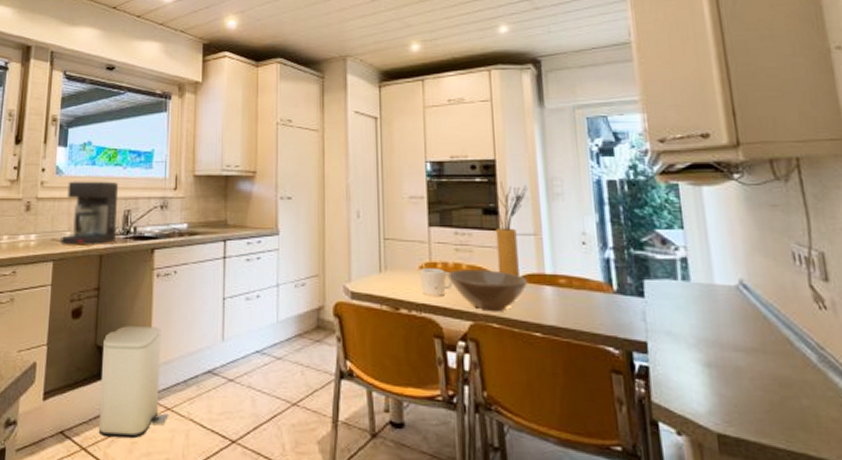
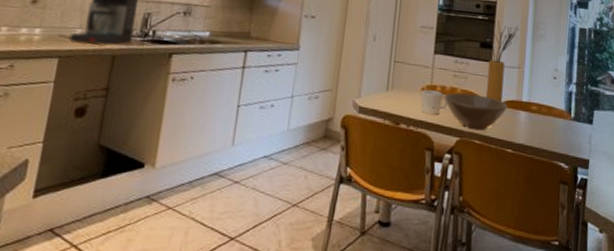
pedal bin: present [98,326,169,438] -> none [92,127,171,235]

